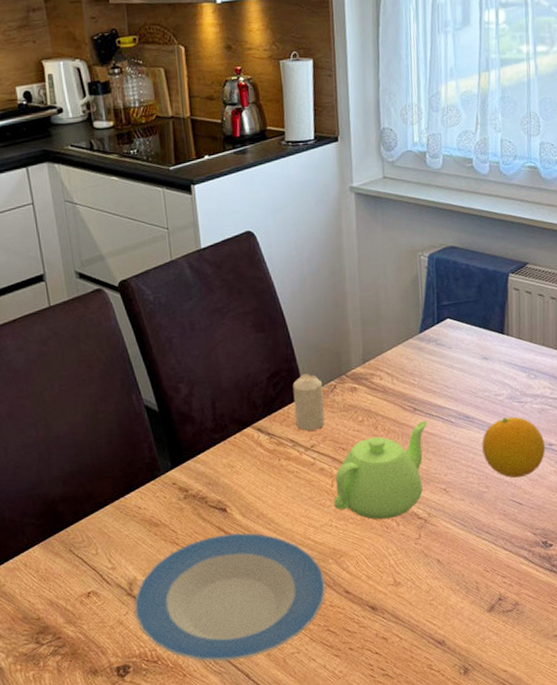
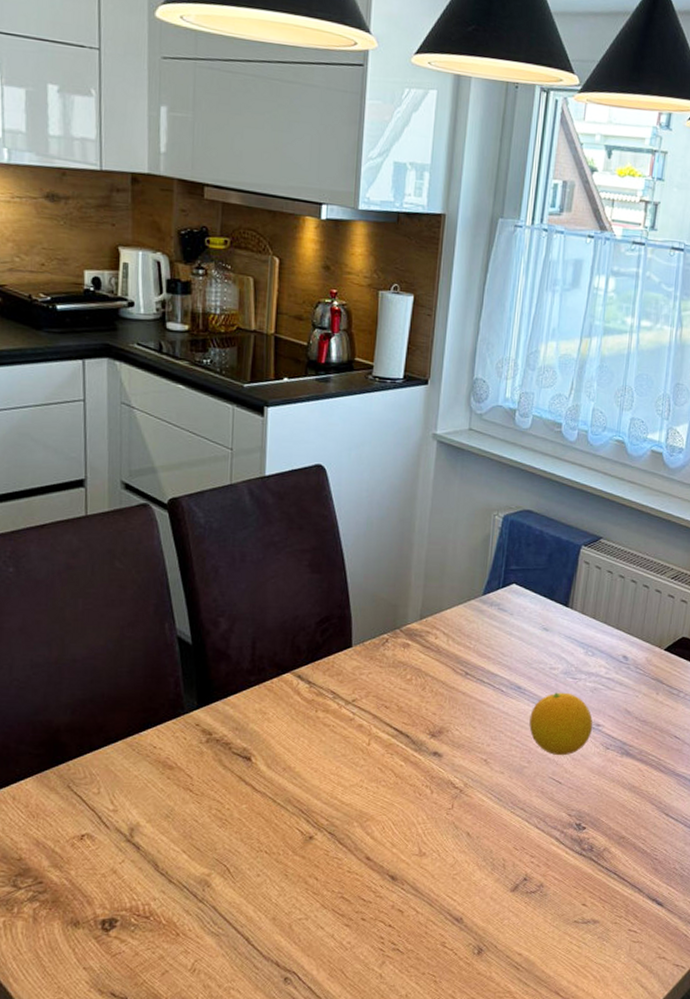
plate: present [134,533,326,662] -> none [131,785,347,923]
candle: present [292,374,325,431] -> none [339,623,374,684]
teapot: present [334,420,428,520] -> none [368,686,478,785]

